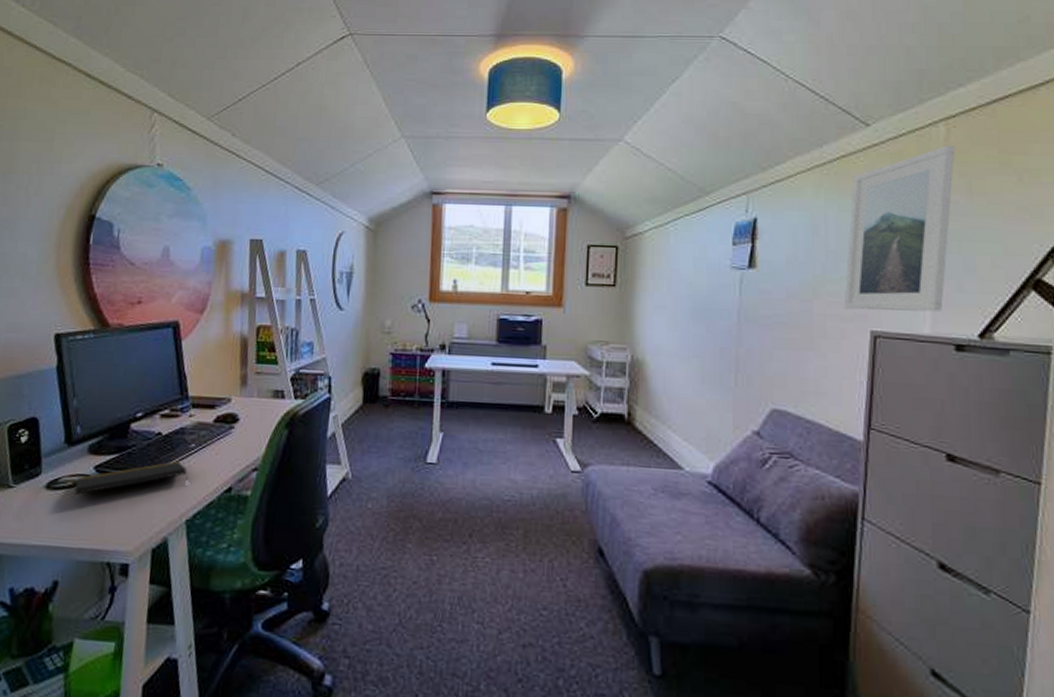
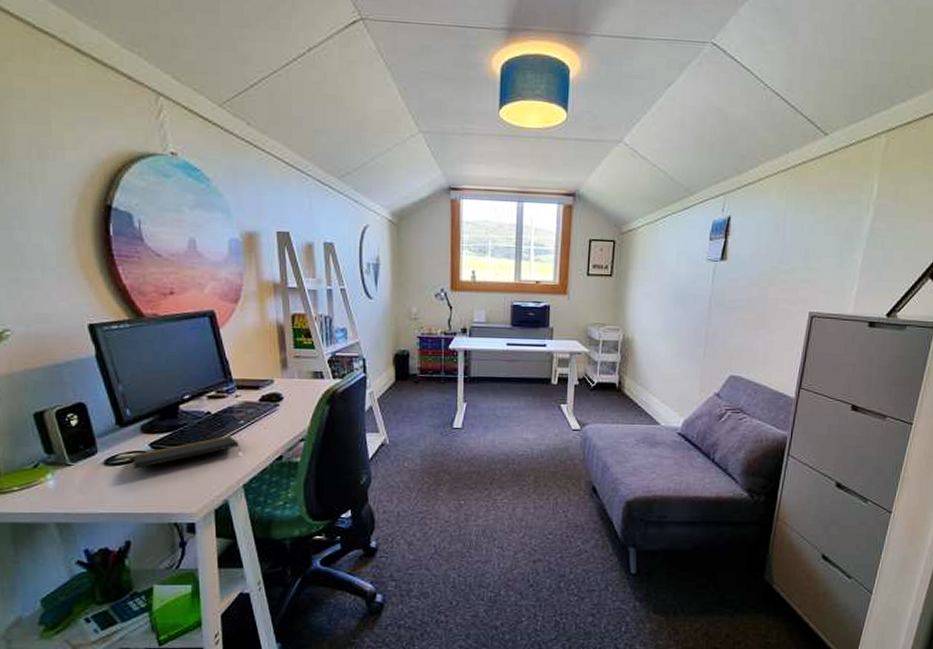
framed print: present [843,145,955,312] -> none [791,154,891,296]

